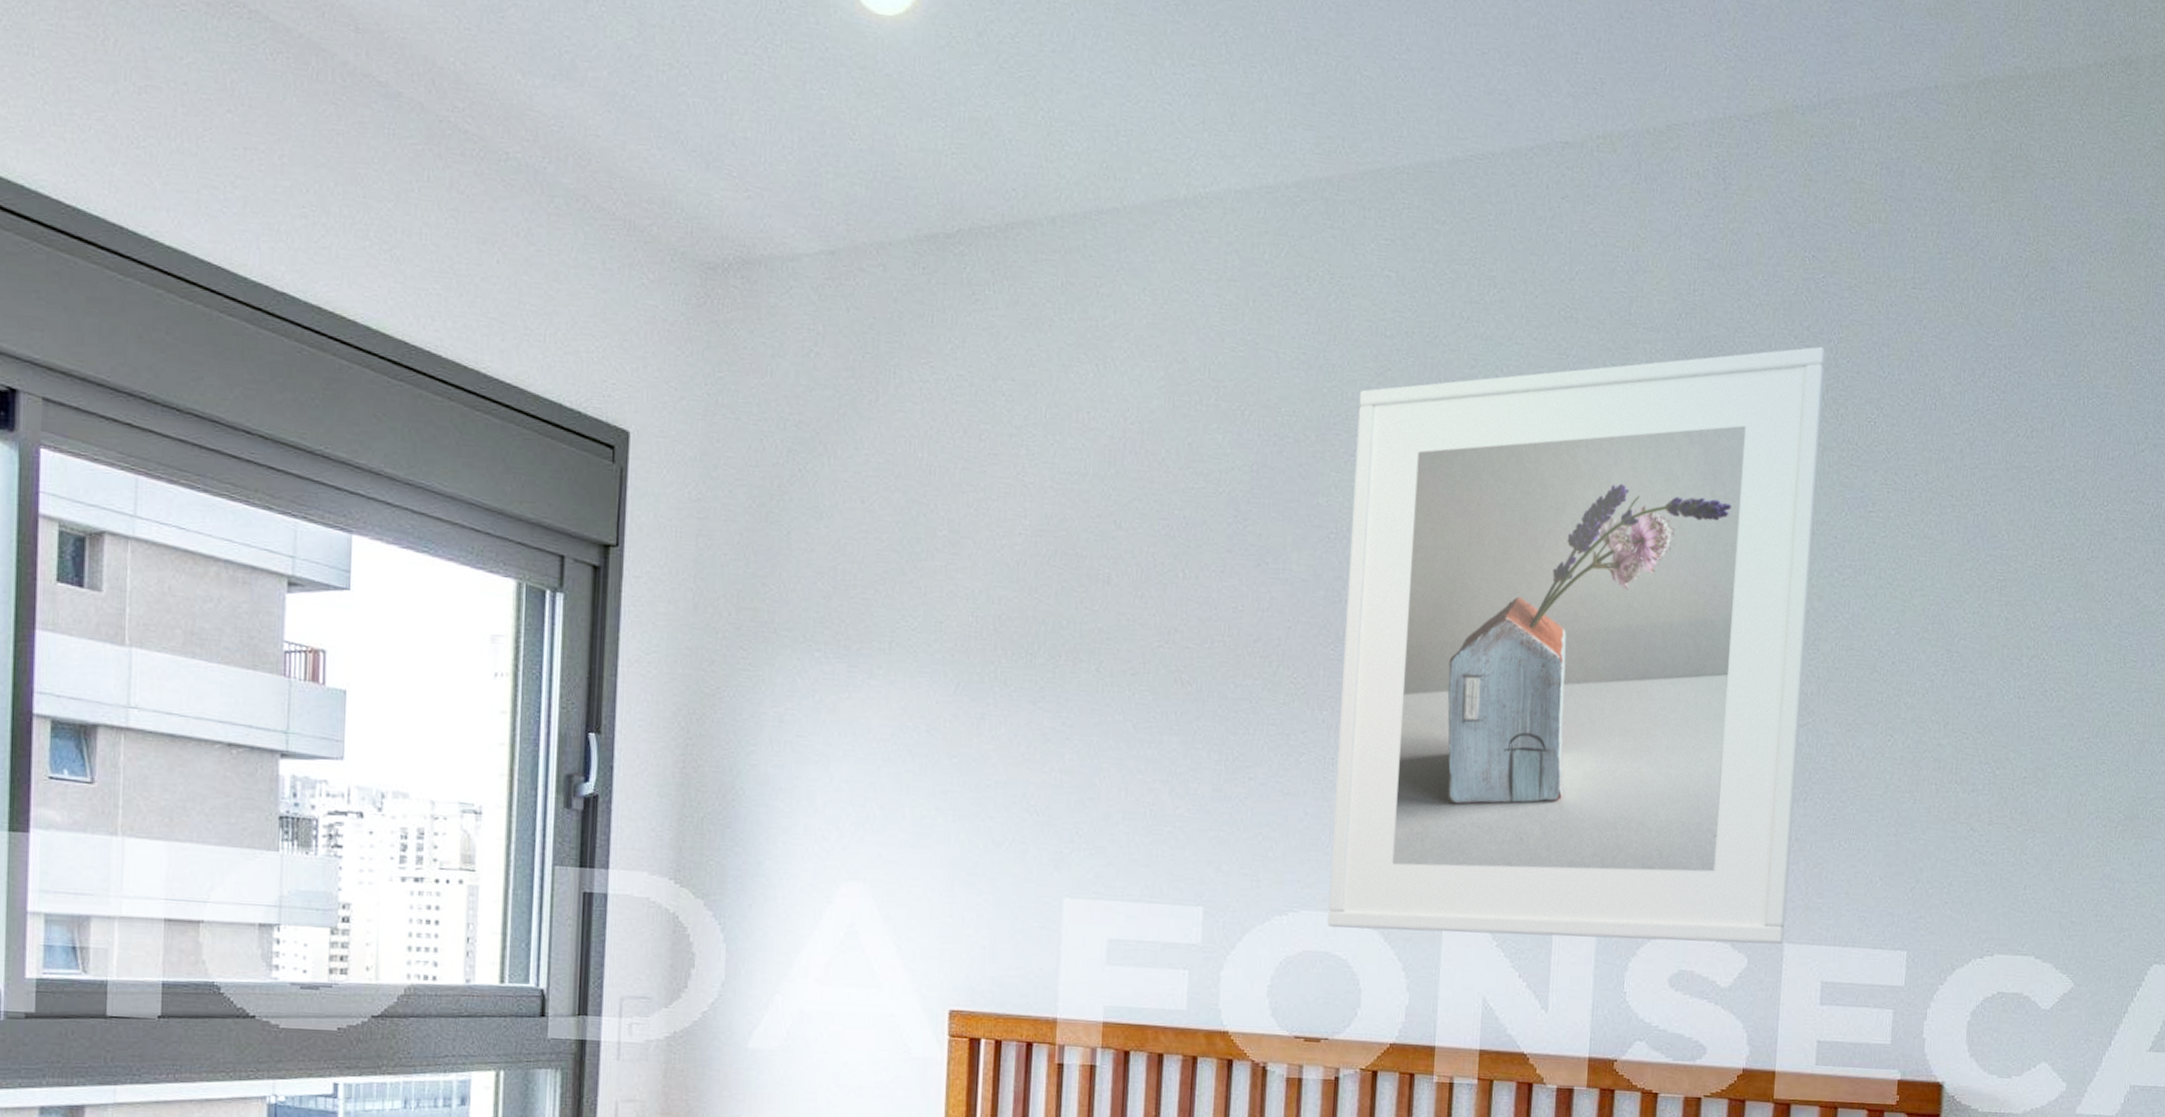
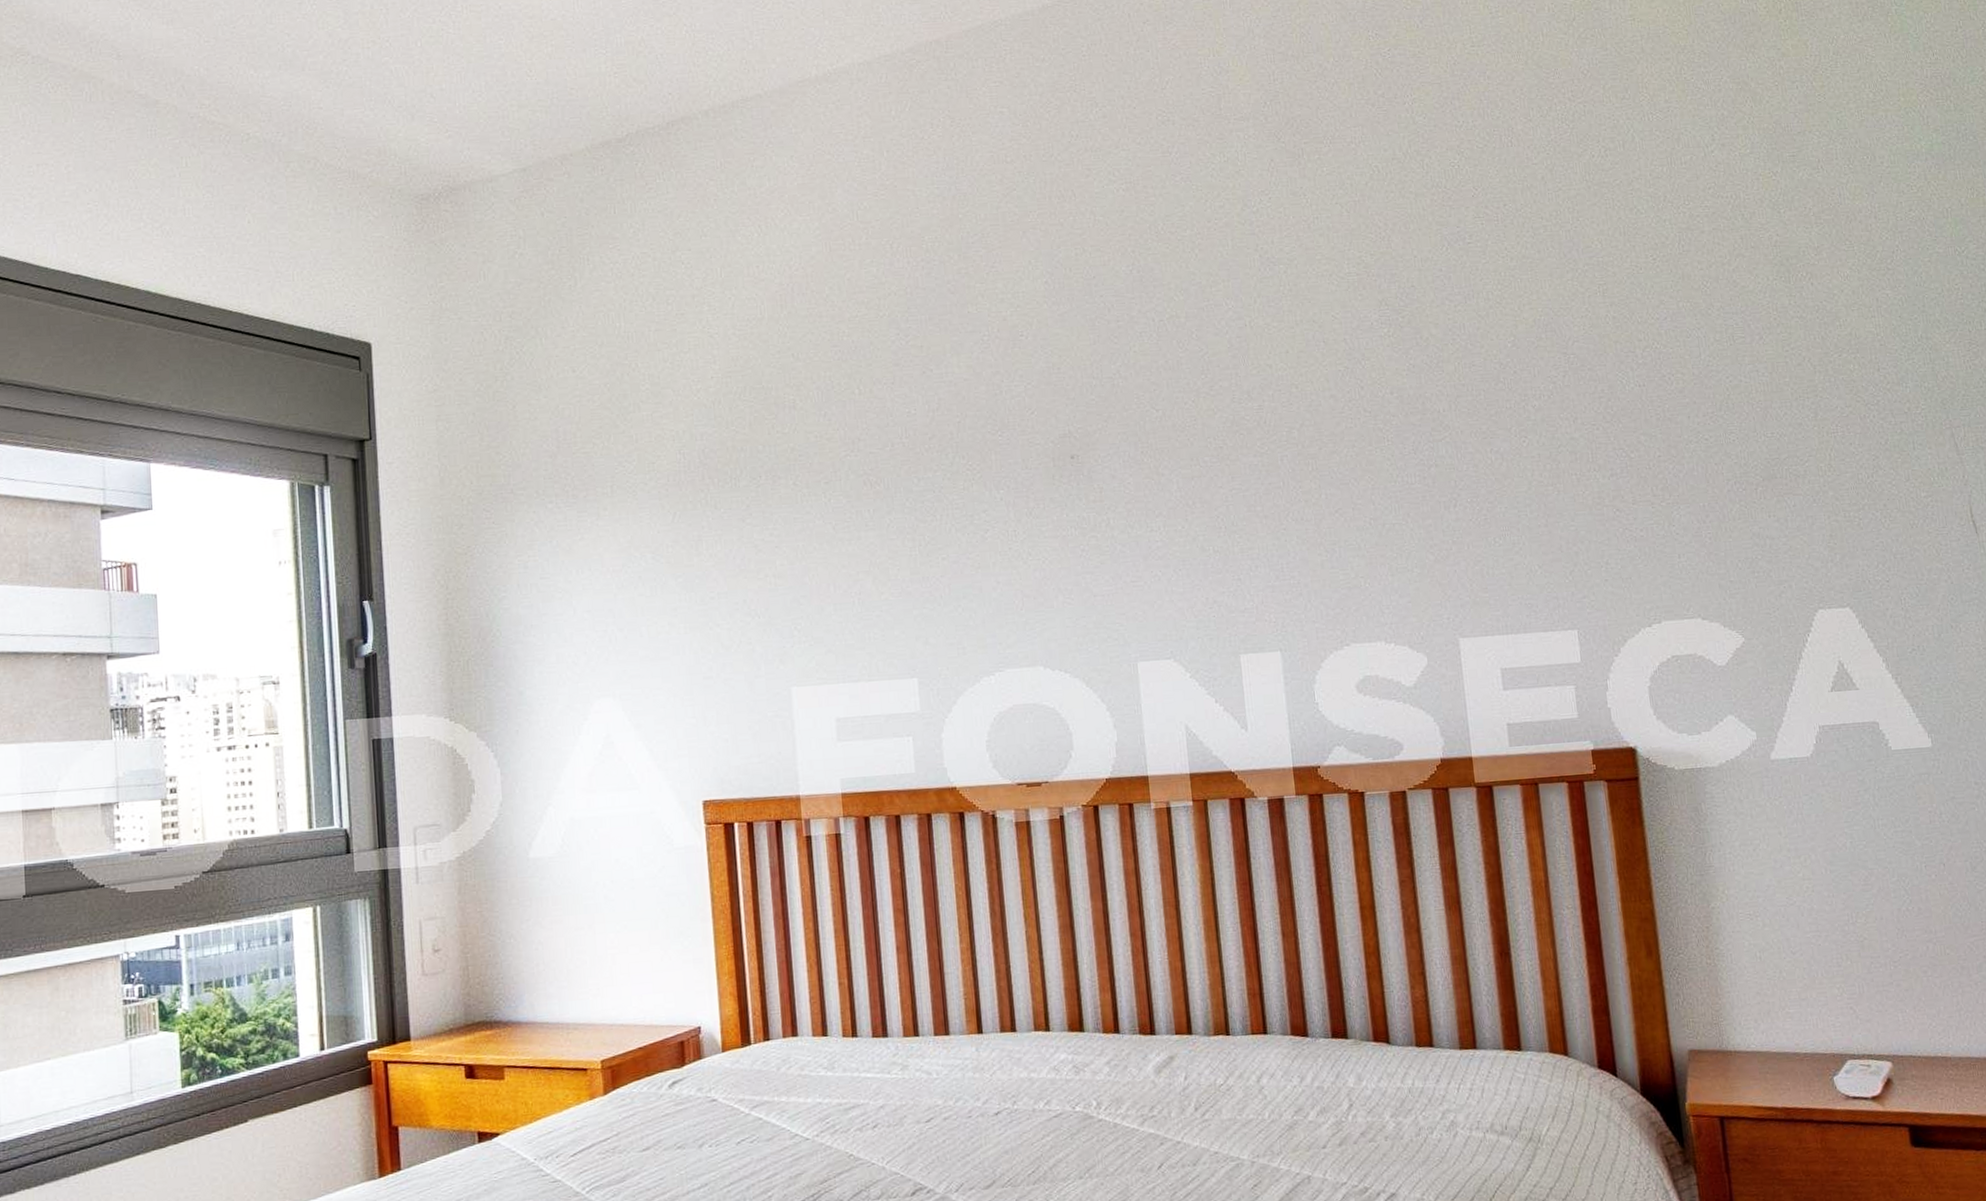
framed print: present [1327,346,1826,945] -> none [991,109,1459,681]

